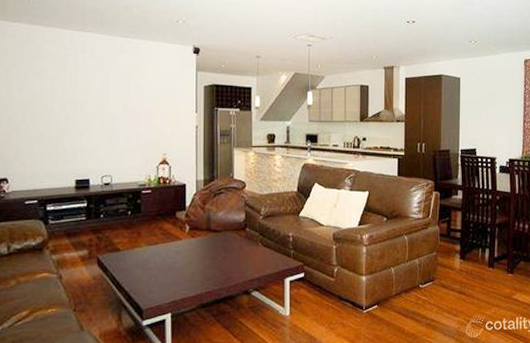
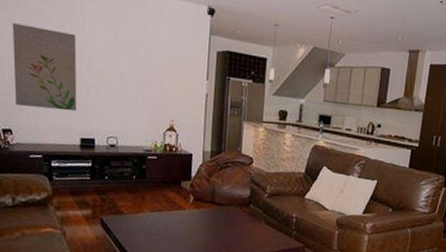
wall art: none [8,79,71,155] -> present [12,23,77,112]

